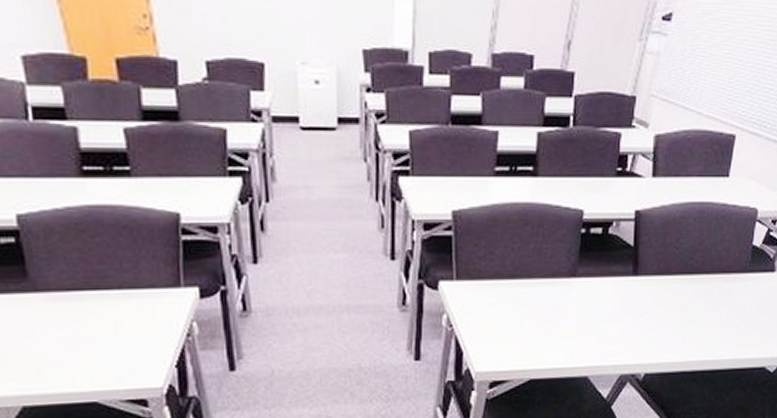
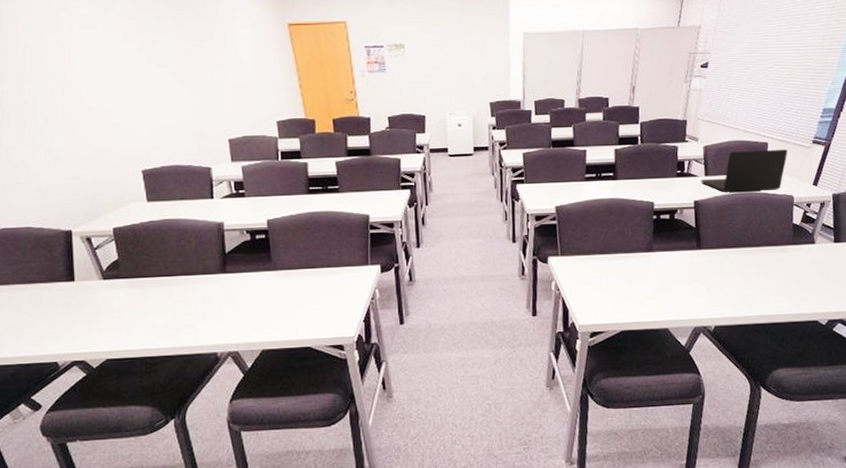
laptop: none [646,144,759,200] -> present [701,149,788,192]

